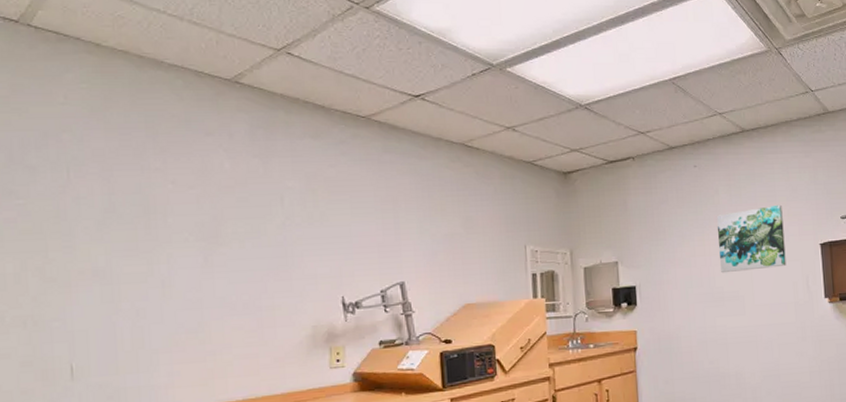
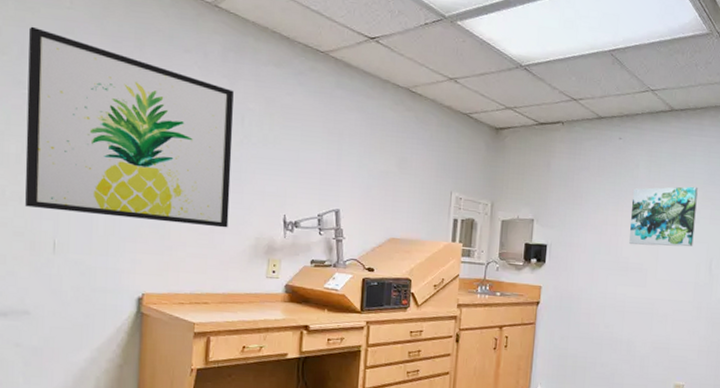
wall art: none [16,129,279,331] -> present [25,26,234,228]

